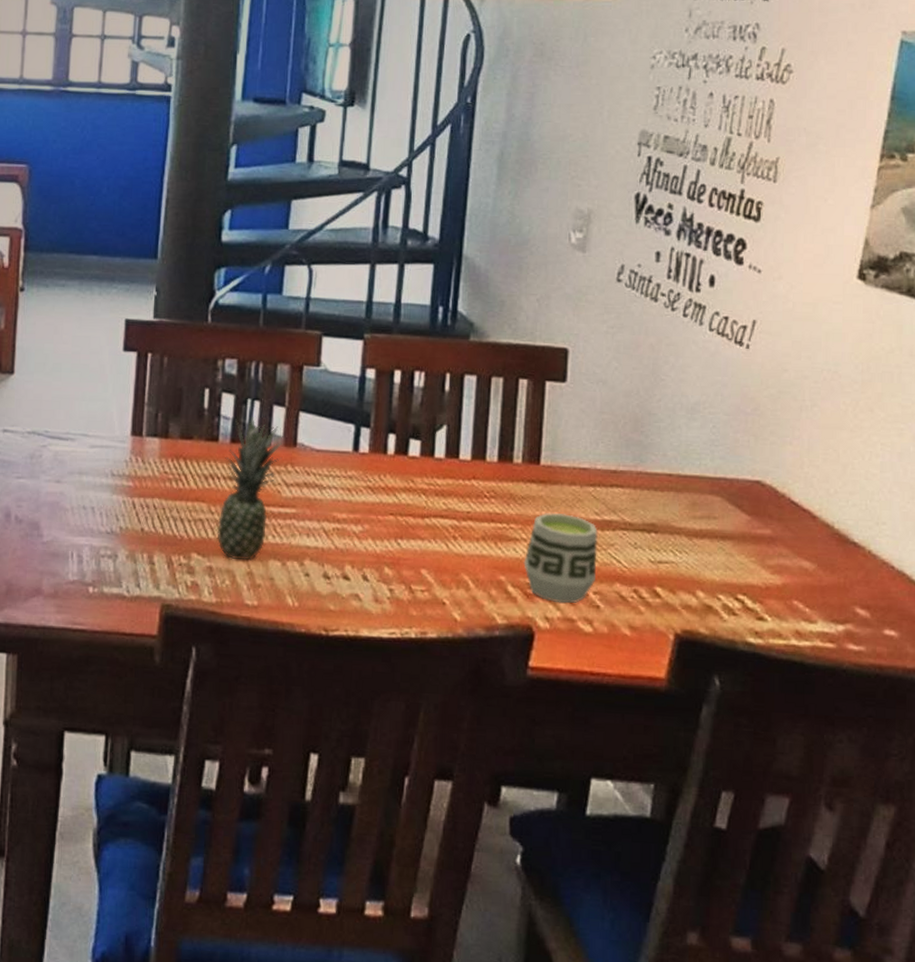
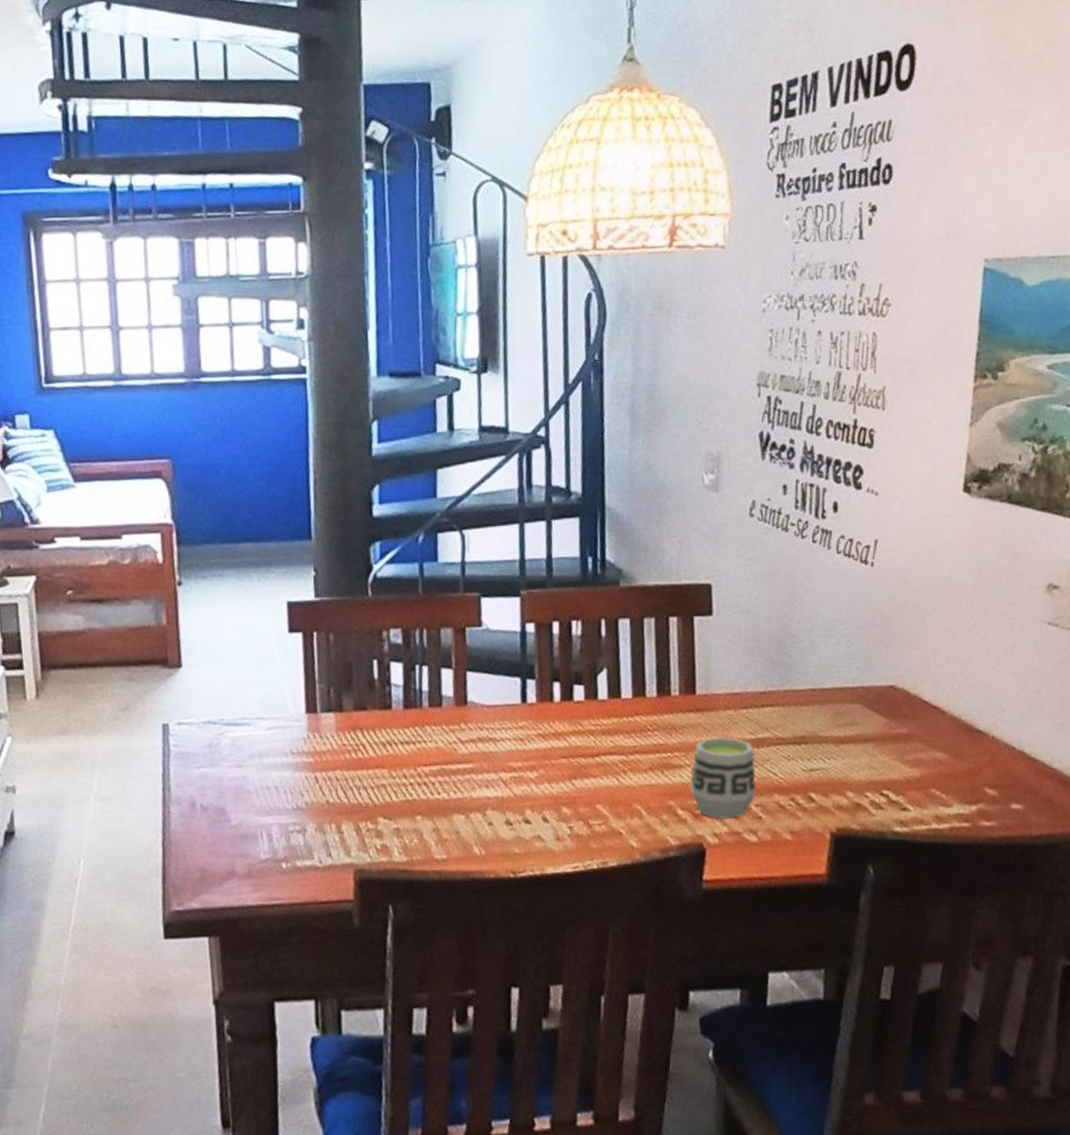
fruit: present [216,417,282,561] -> none [400,682,454,819]

